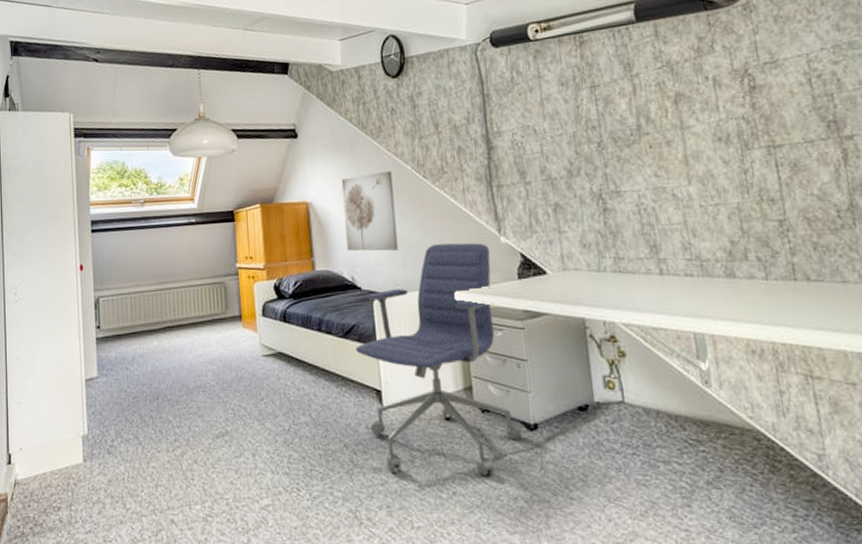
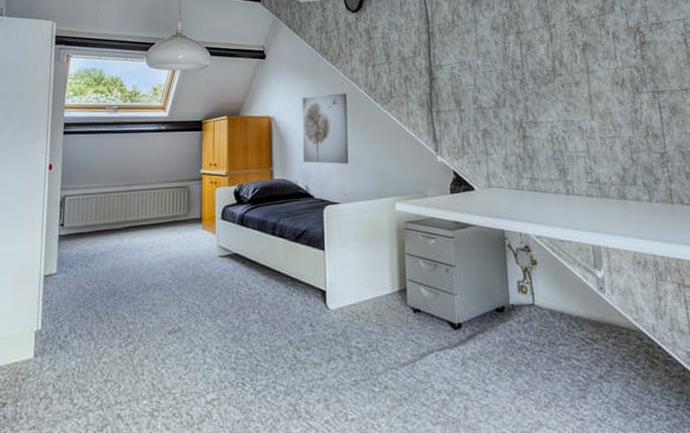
office chair: present [356,242,523,476] -> none [305,159,448,371]

